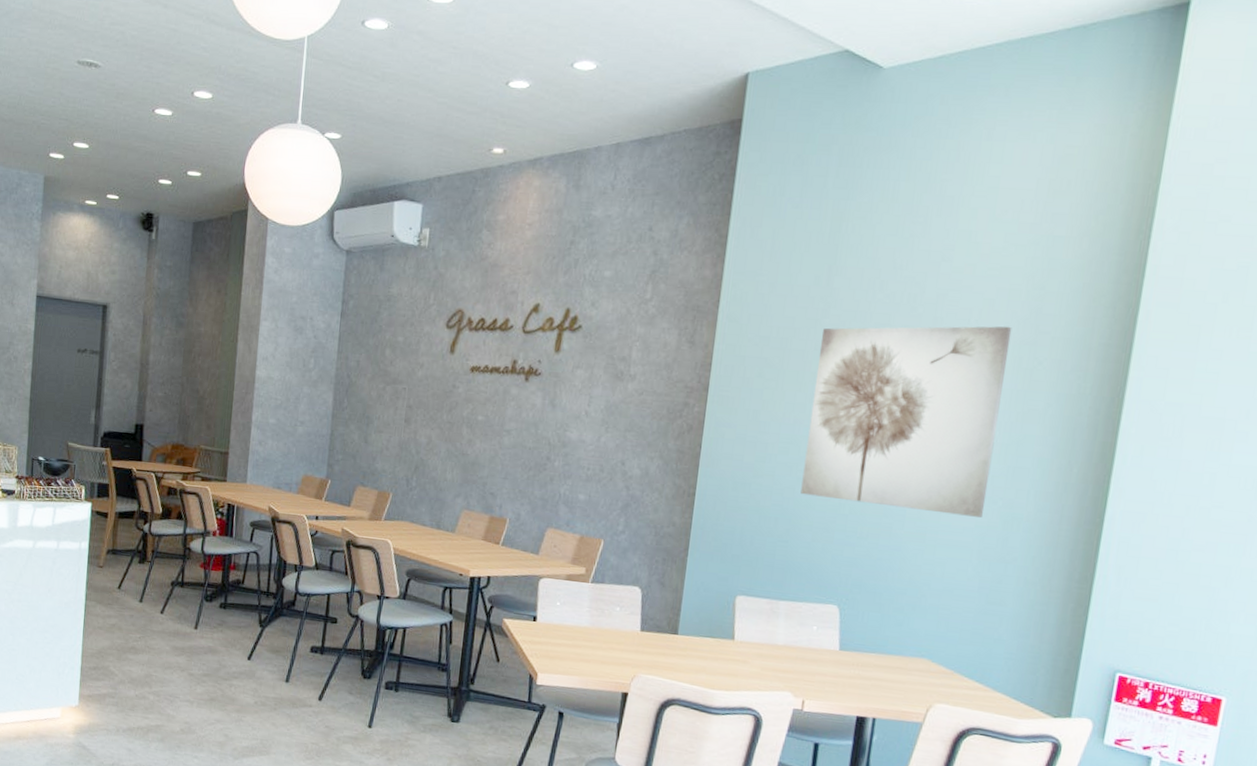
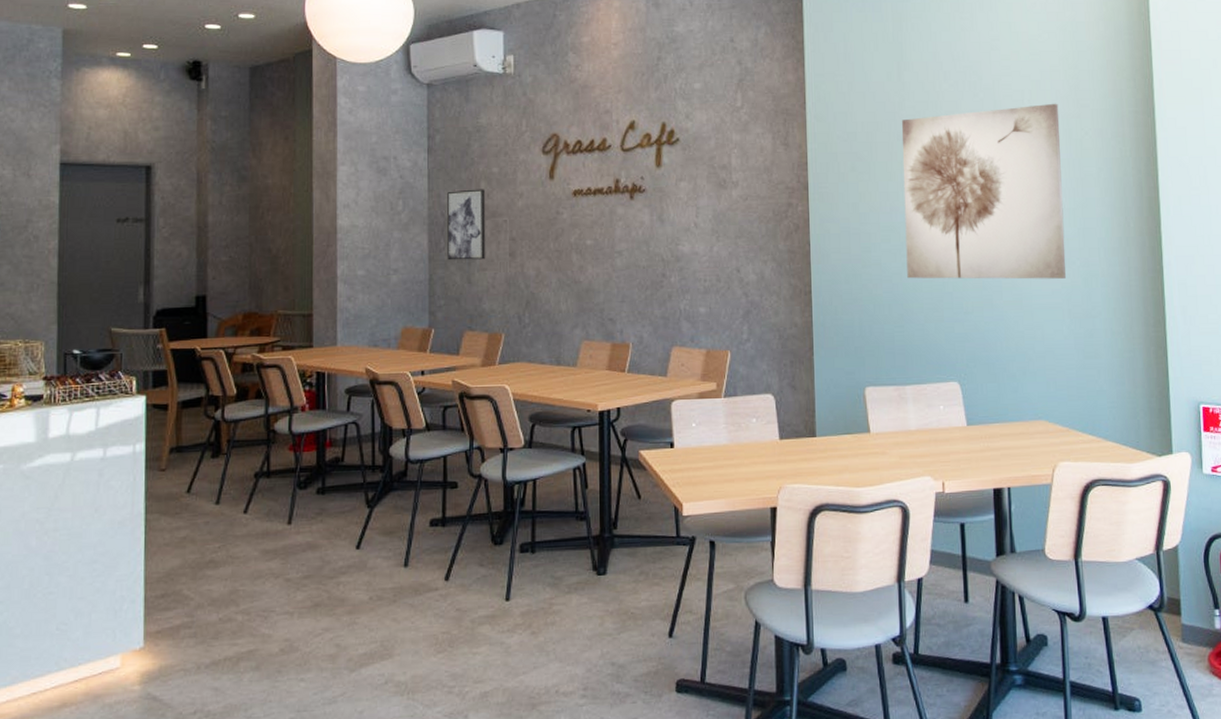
wall art: none [349,355,389,423] -> present [447,189,485,261]

